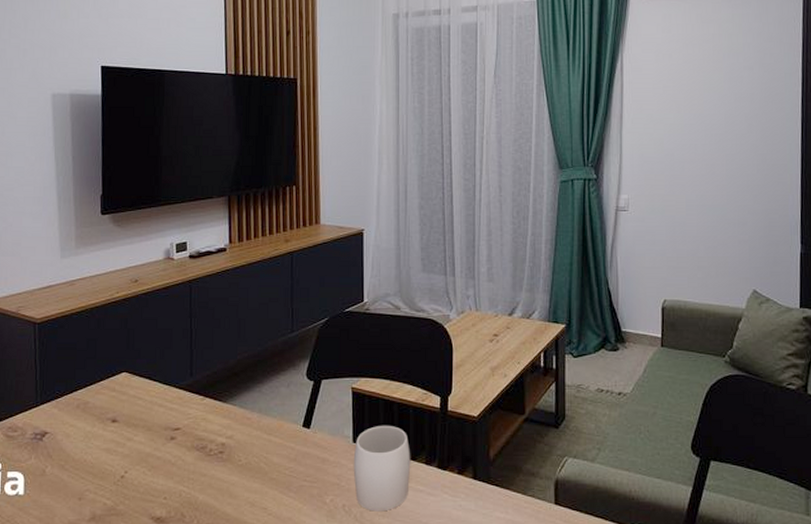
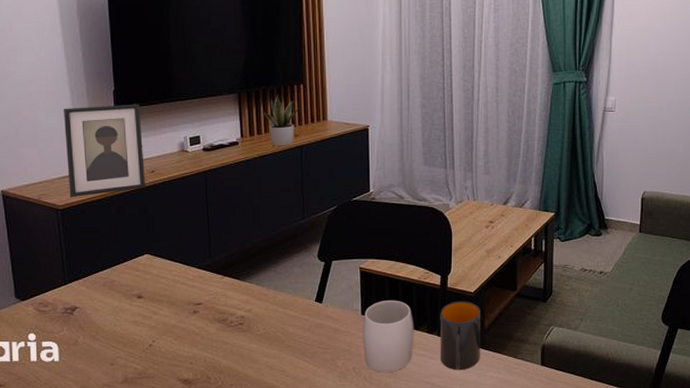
picture frame: none [48,209,129,310] -> present [63,104,146,198]
potted plant: none [250,197,293,254] -> present [260,94,301,148]
mug: none [439,426,485,510] -> present [440,301,480,370]

